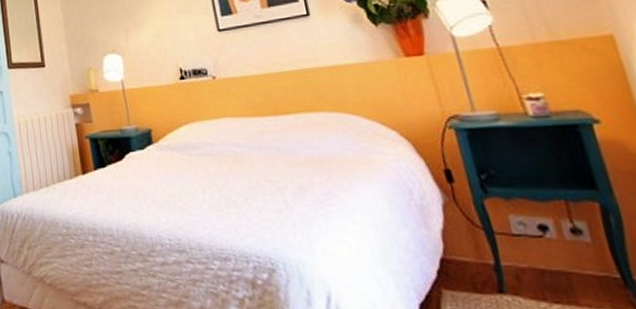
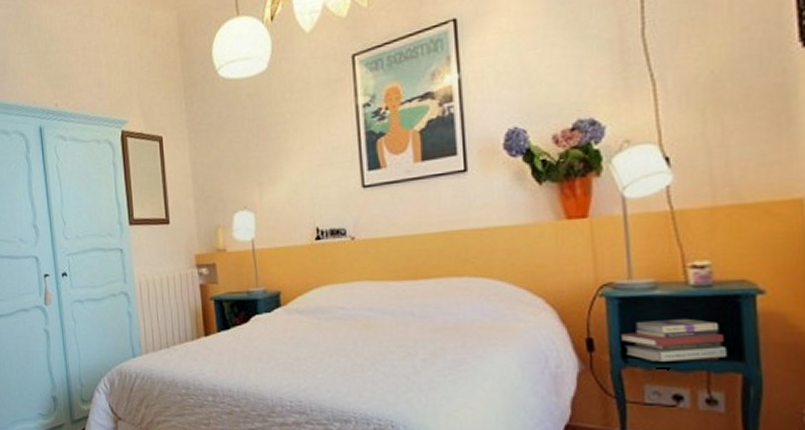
books: none [474,148,581,193] -> present [620,318,728,363]

